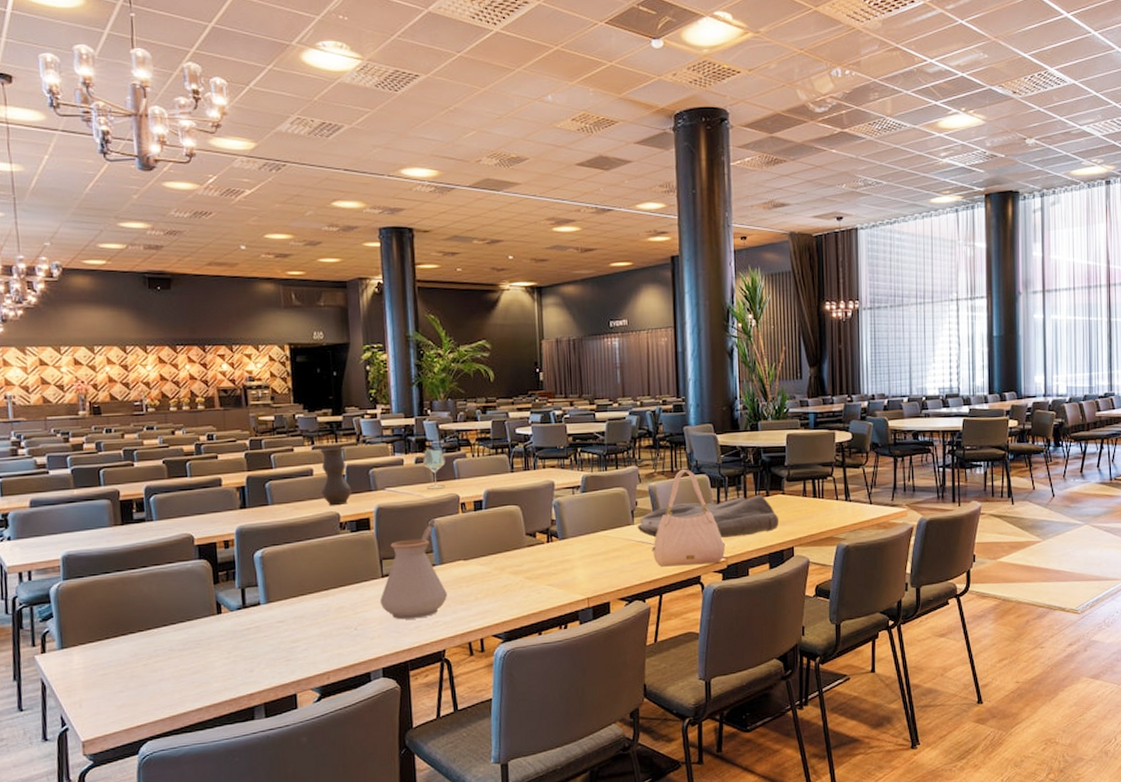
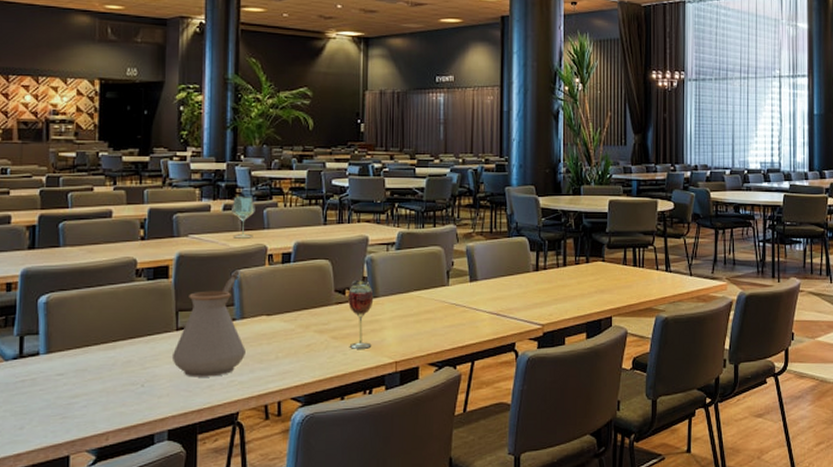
vase: present [319,447,352,505] -> none [119,189,153,250]
wineglass: none [539,523,564,588] -> present [348,281,374,349]
overcoat: present [637,494,779,538] -> none [452,261,598,305]
handbag: present [652,469,726,567] -> none [466,230,542,332]

